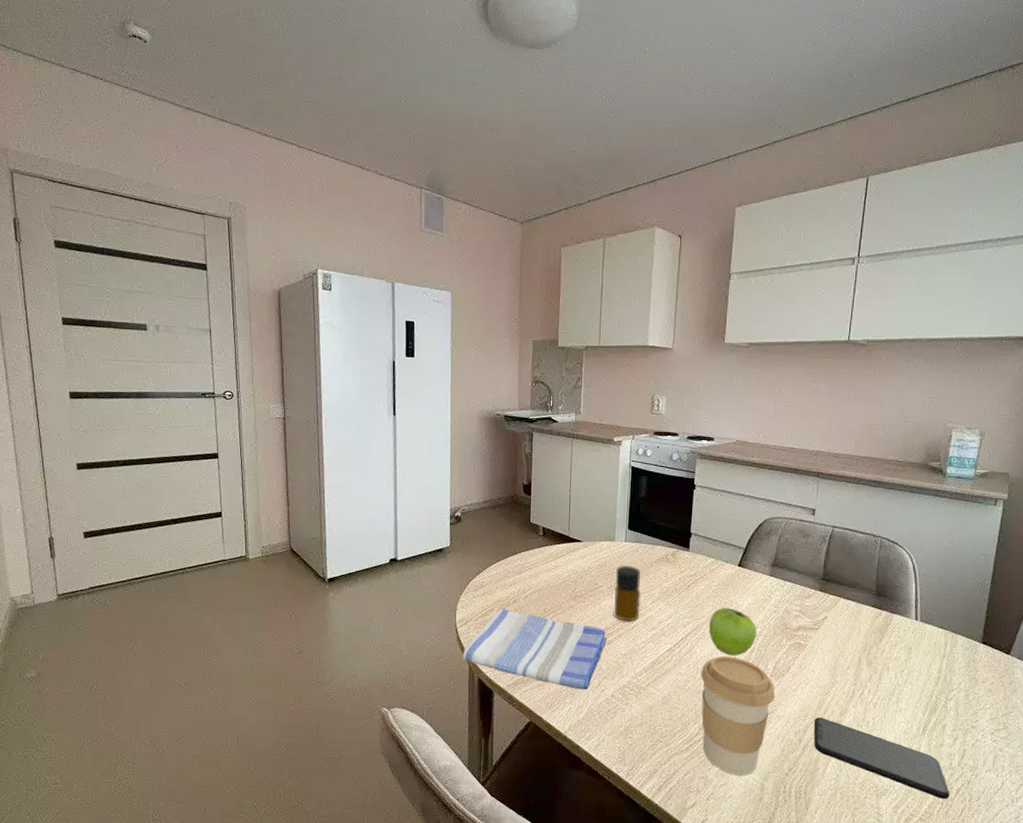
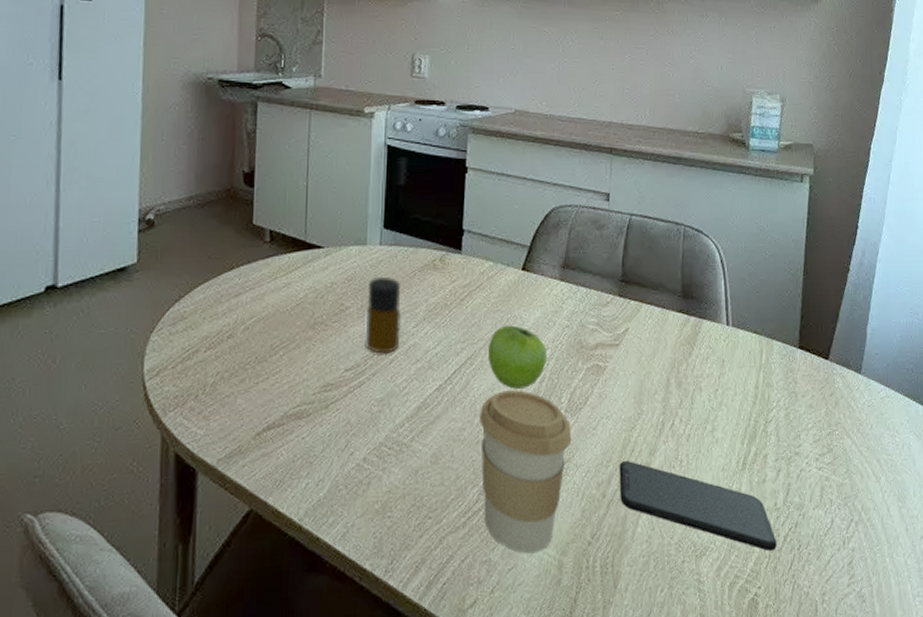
dish towel: present [462,608,608,690] -> none [151,347,358,456]

